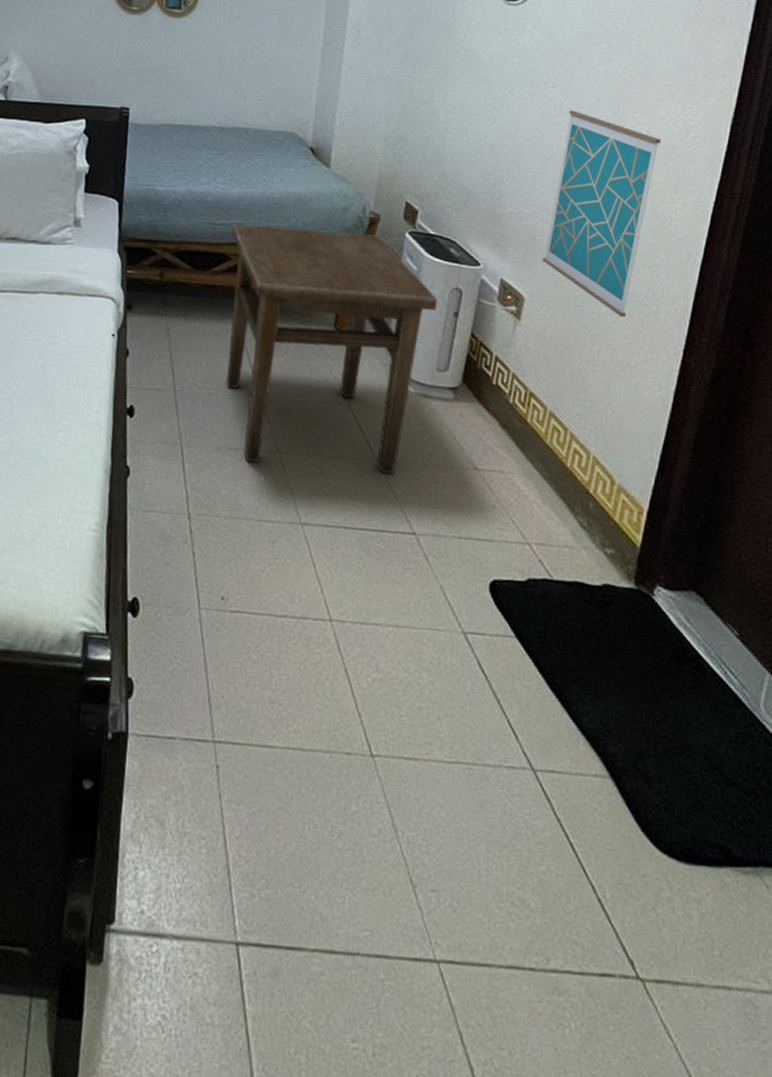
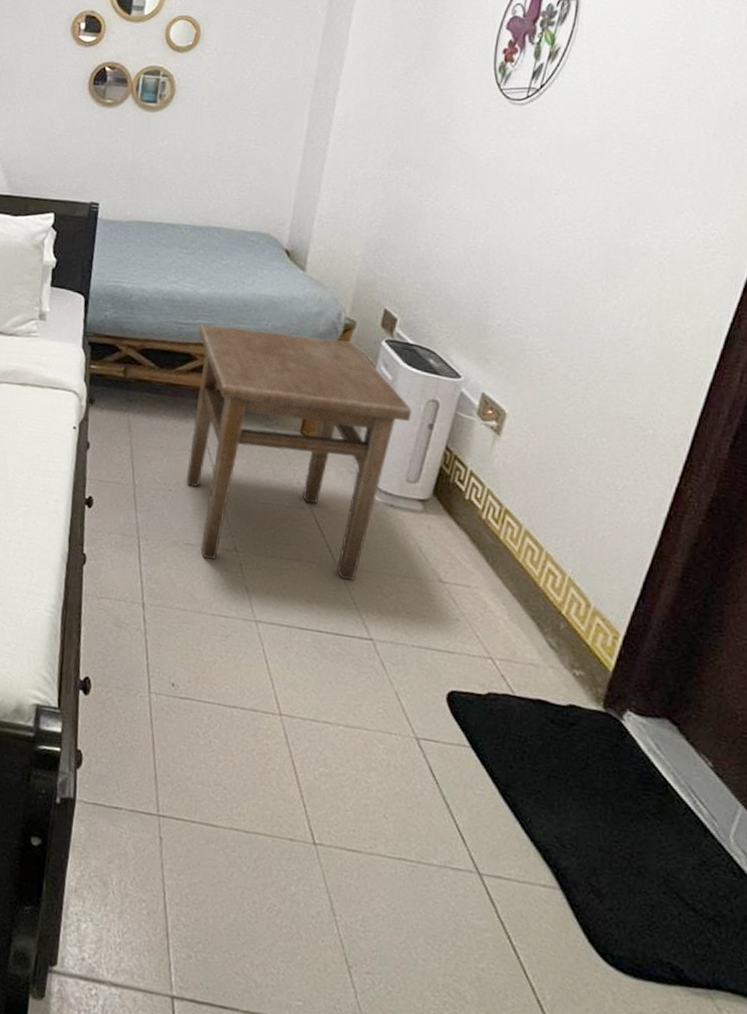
wall art: present [543,110,661,317] -> none [530,219,675,439]

